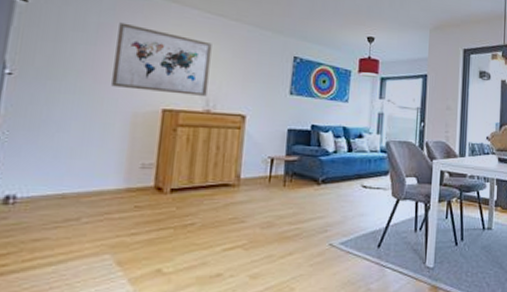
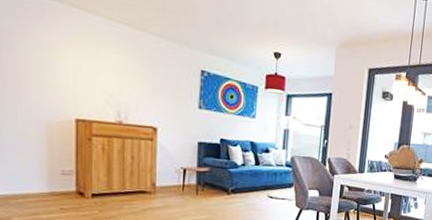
wall art: present [111,22,212,96] -> none [21,27,119,107]

